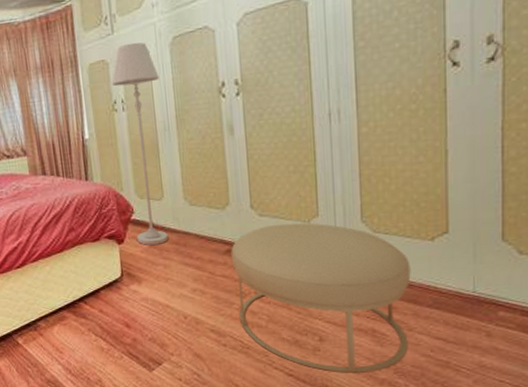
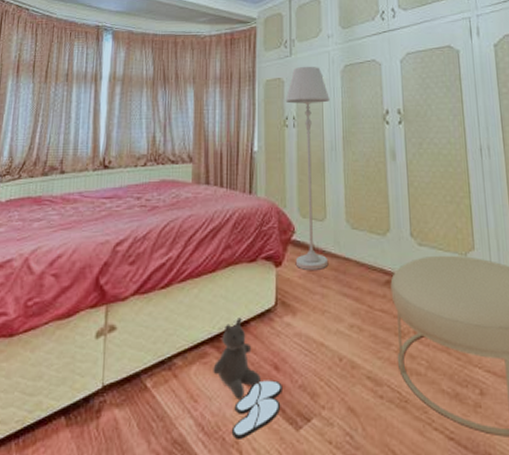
stuffed bear: none [72,288,115,350] -> present [213,317,260,400]
slippers: none [94,335,135,379] -> present [231,380,282,439]

